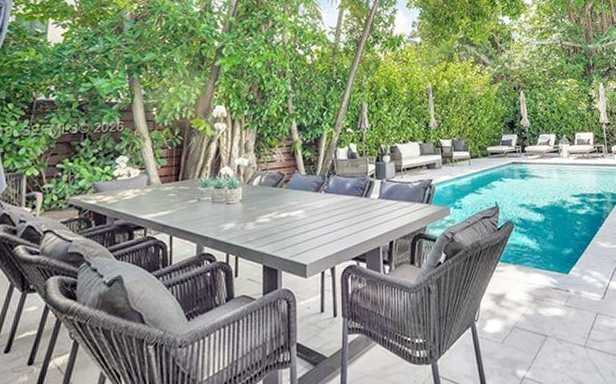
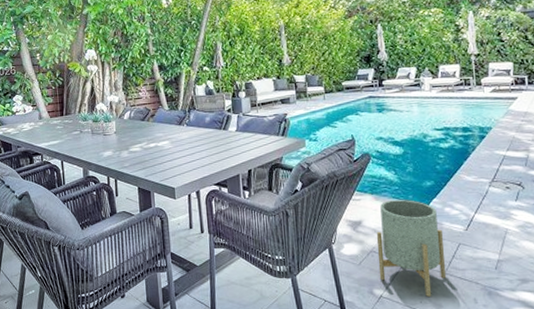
planter: none [519,269,586,374] -> present [376,200,447,297]

